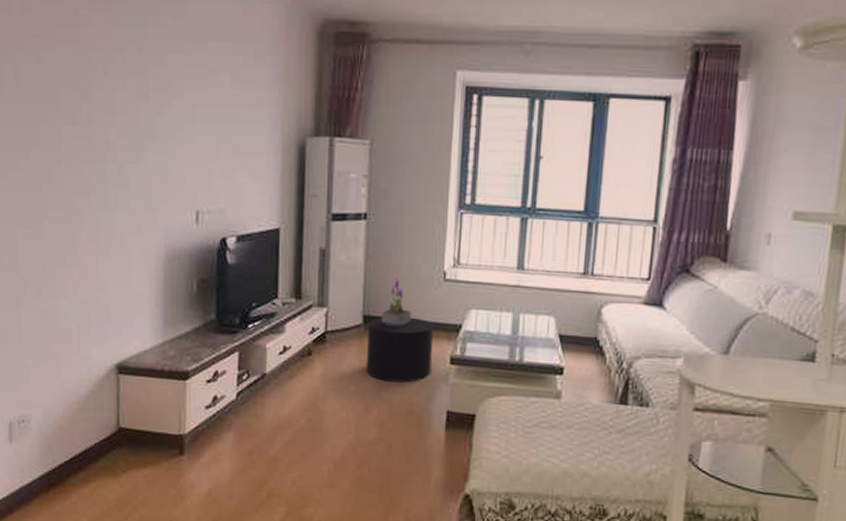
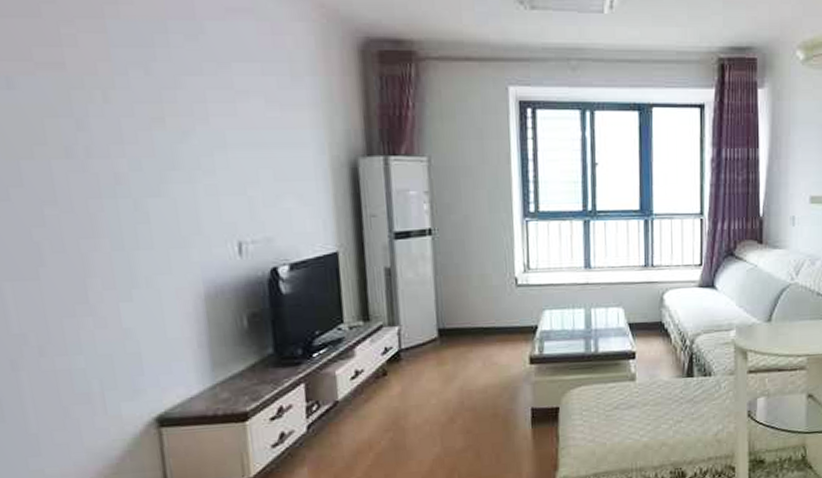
stool: present [366,317,434,383] -> none [444,324,512,390]
potted plant: present [382,275,412,328] -> none [457,286,488,337]

